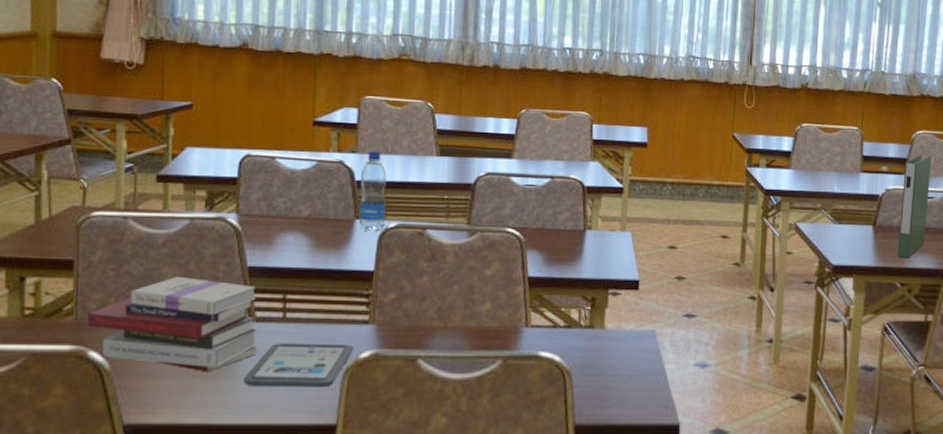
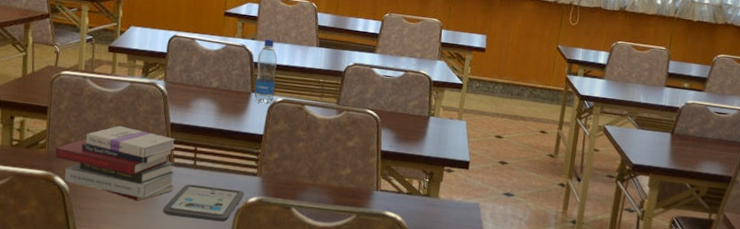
binder: present [897,154,932,258] -> none [690,75,730,164]

